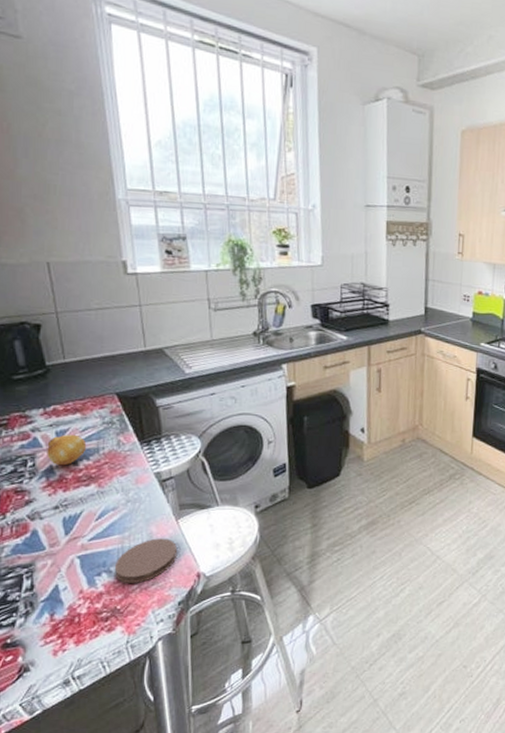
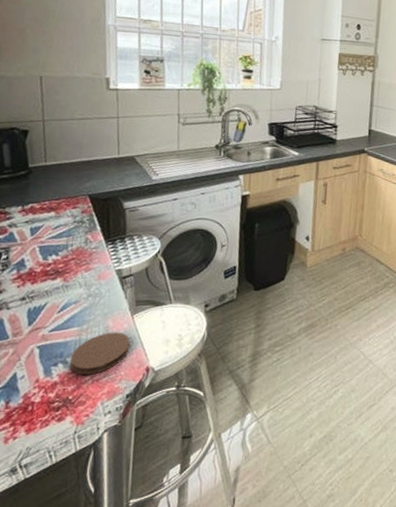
fruit: present [47,434,87,466] -> none [20,230,58,260]

